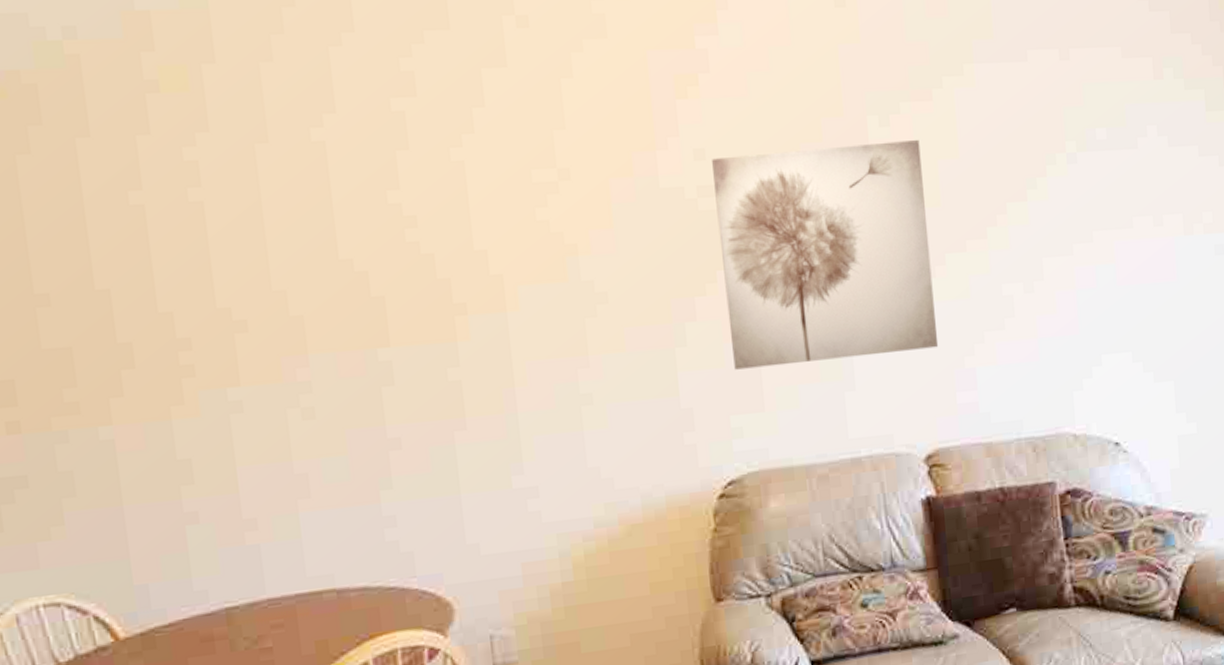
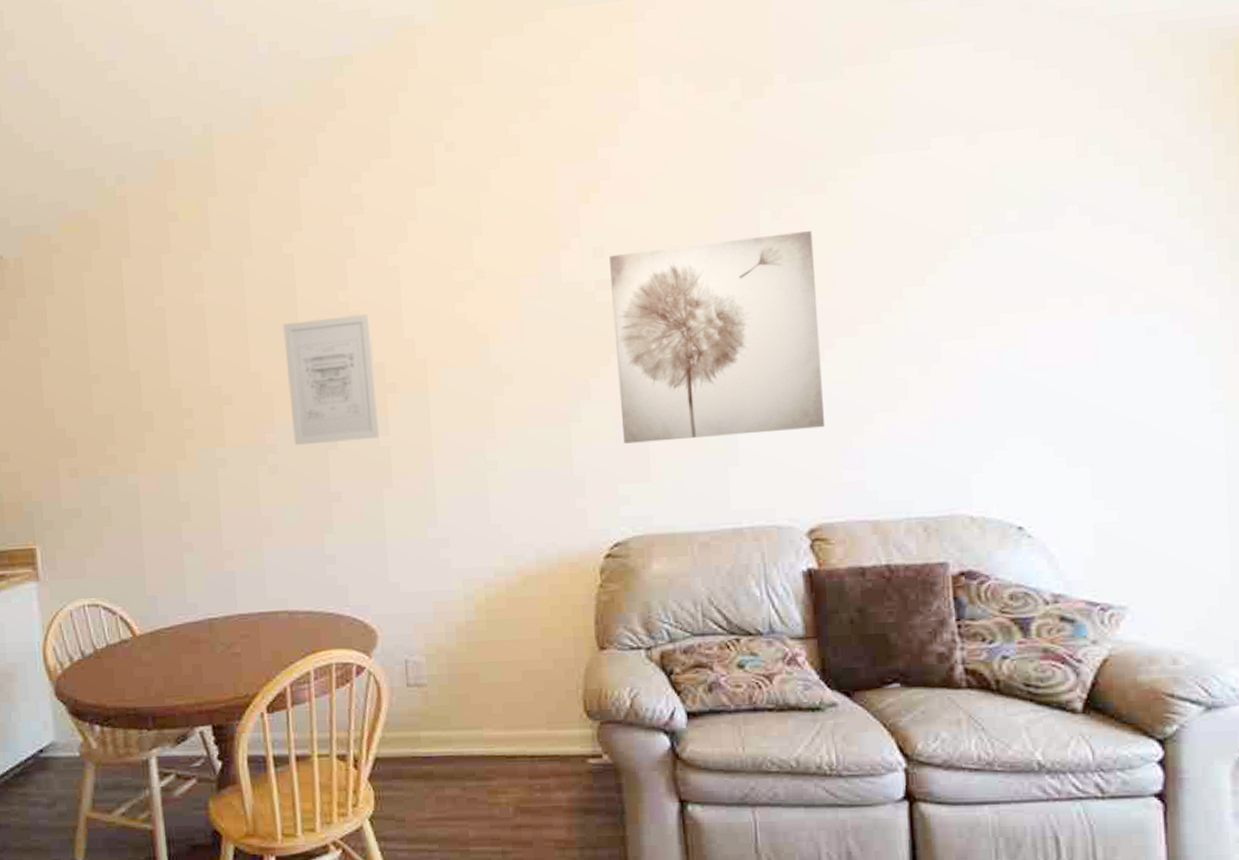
wall art: none [315,219,449,383] -> present [283,314,380,446]

